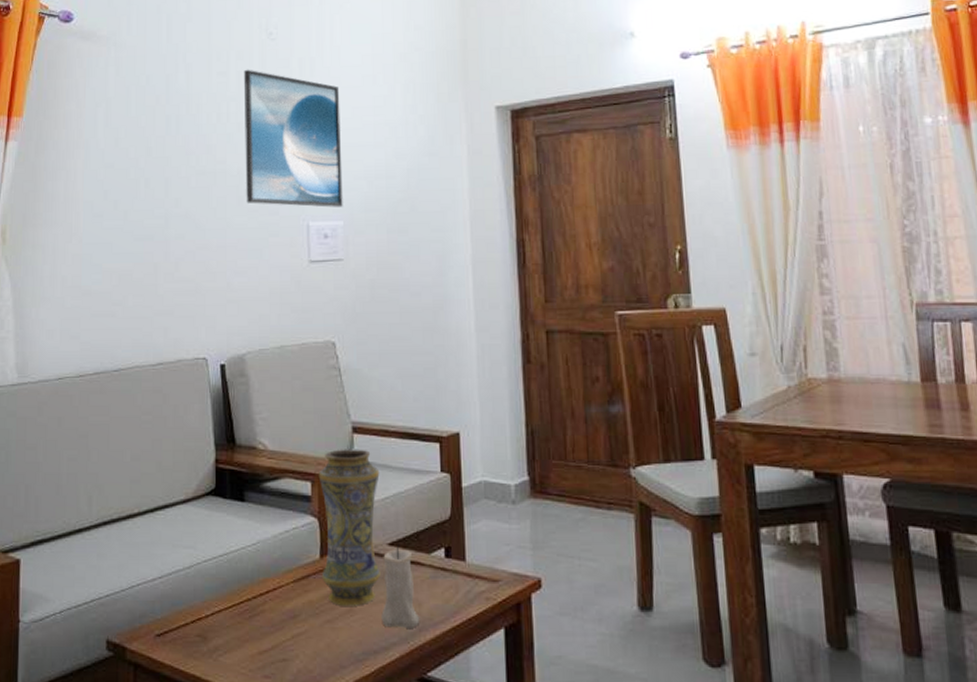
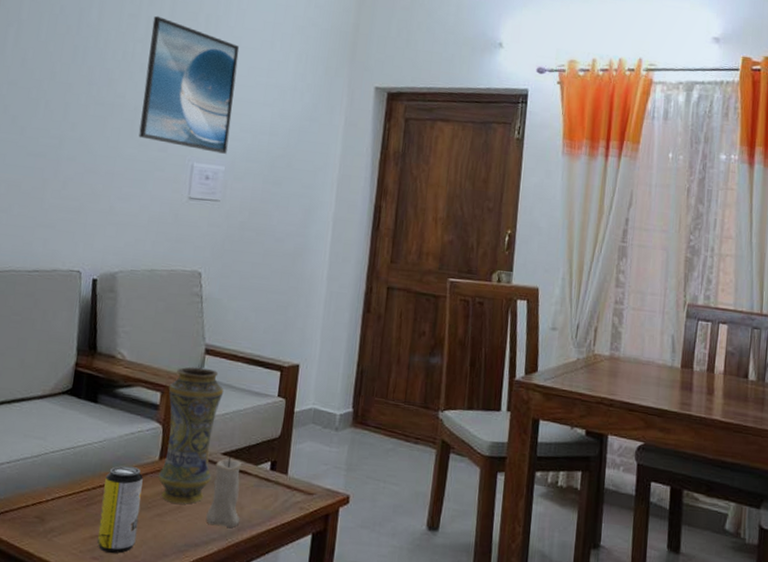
beverage can: none [265,569,308,669] -> present [97,466,143,554]

